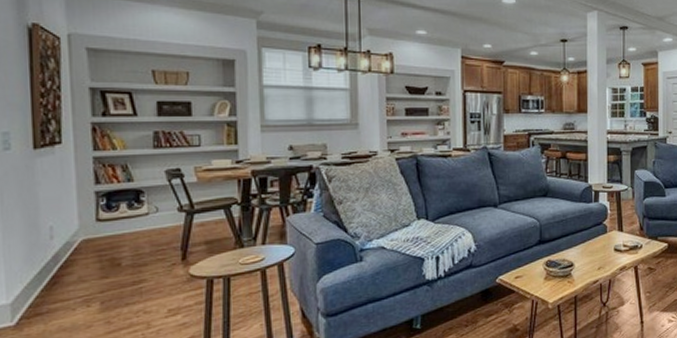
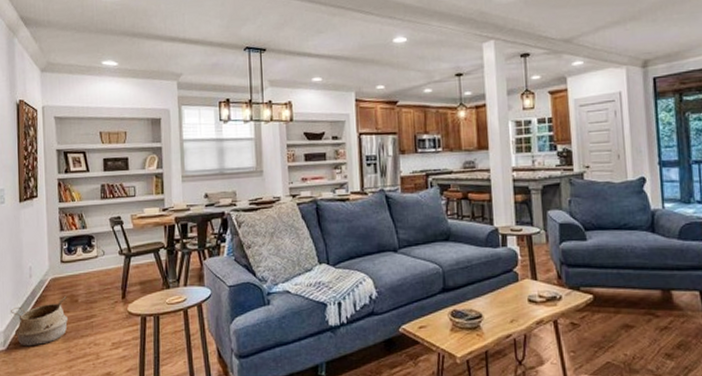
woven basket: none [22,260,108,320] -> present [11,296,69,347]

